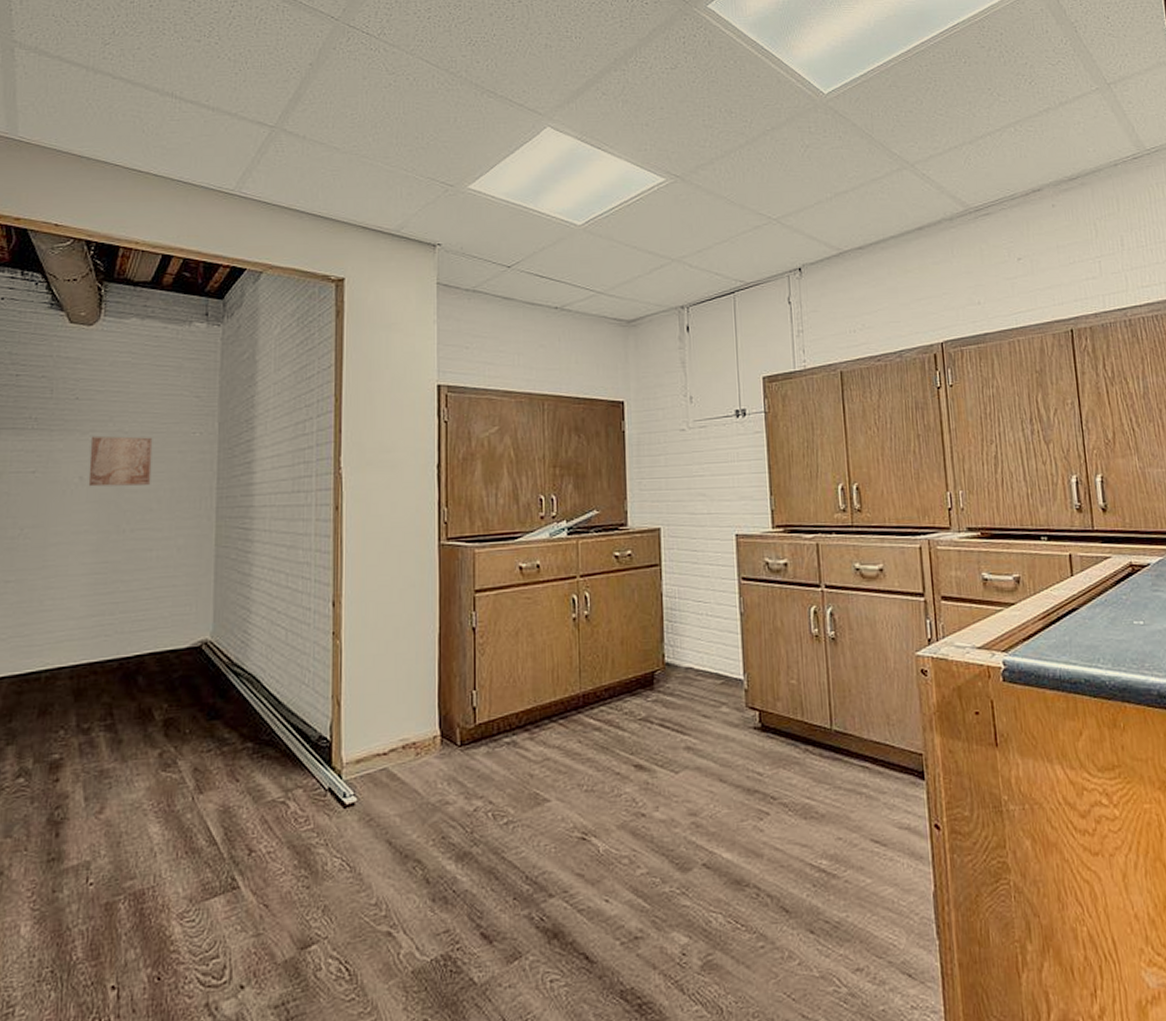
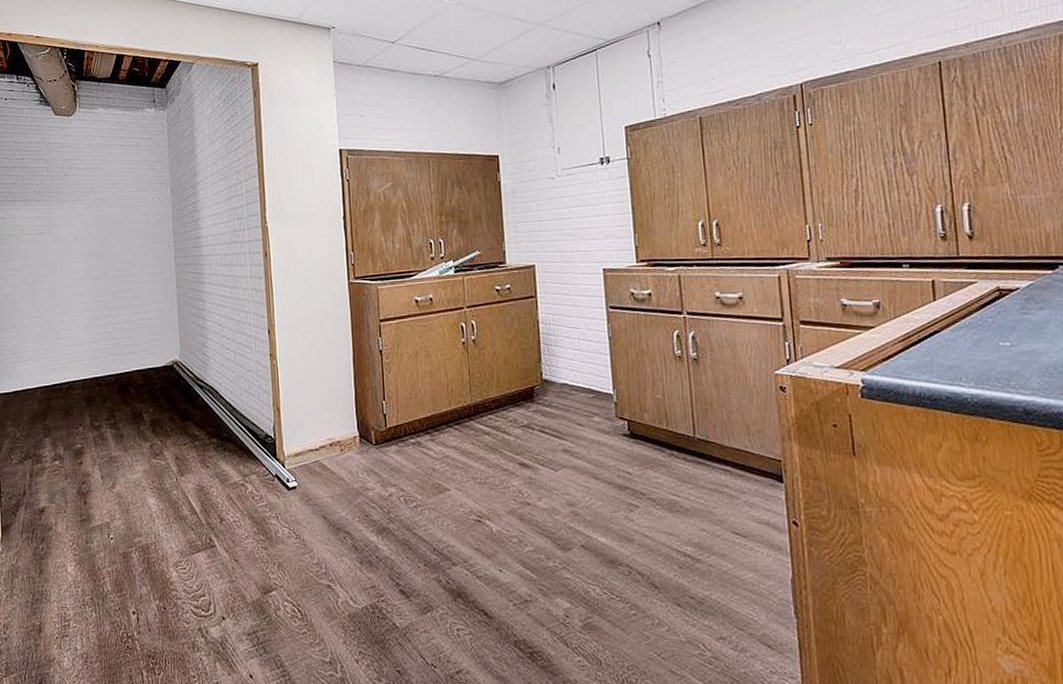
wall art: present [88,436,153,487] -> none [79,203,125,244]

